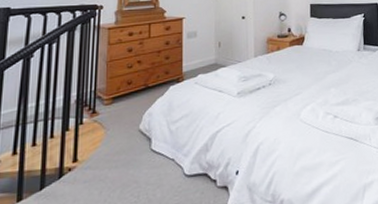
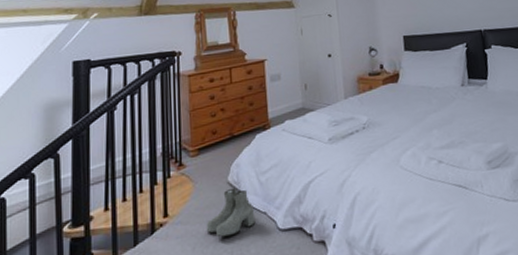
boots: none [114,135,162,182] -> present [206,187,255,238]

